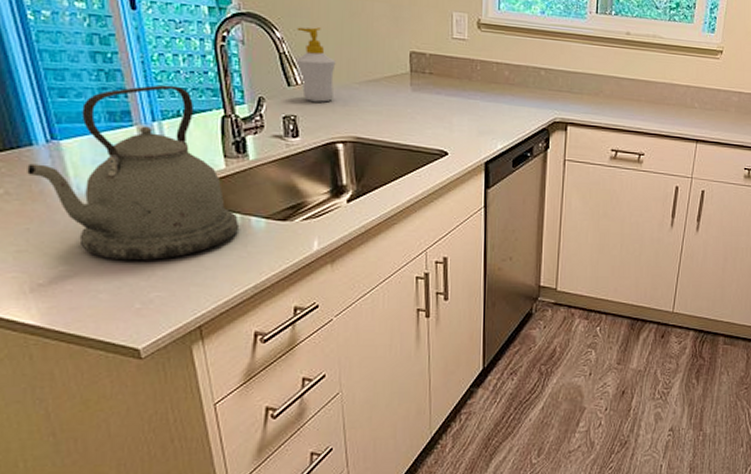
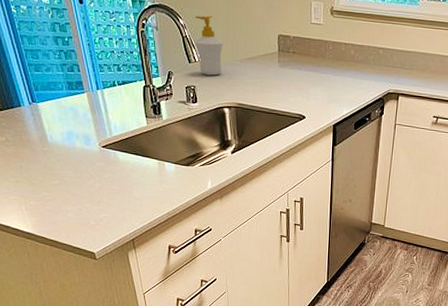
kettle: present [27,84,240,261] -> none [18,62,157,191]

